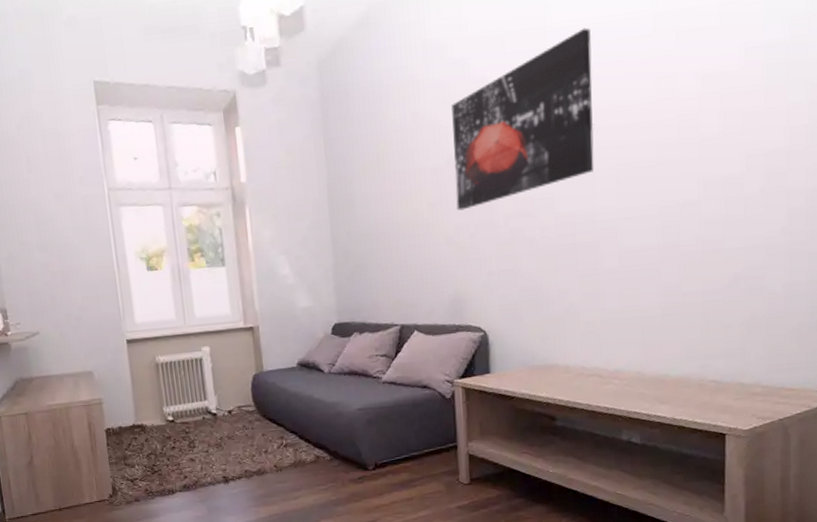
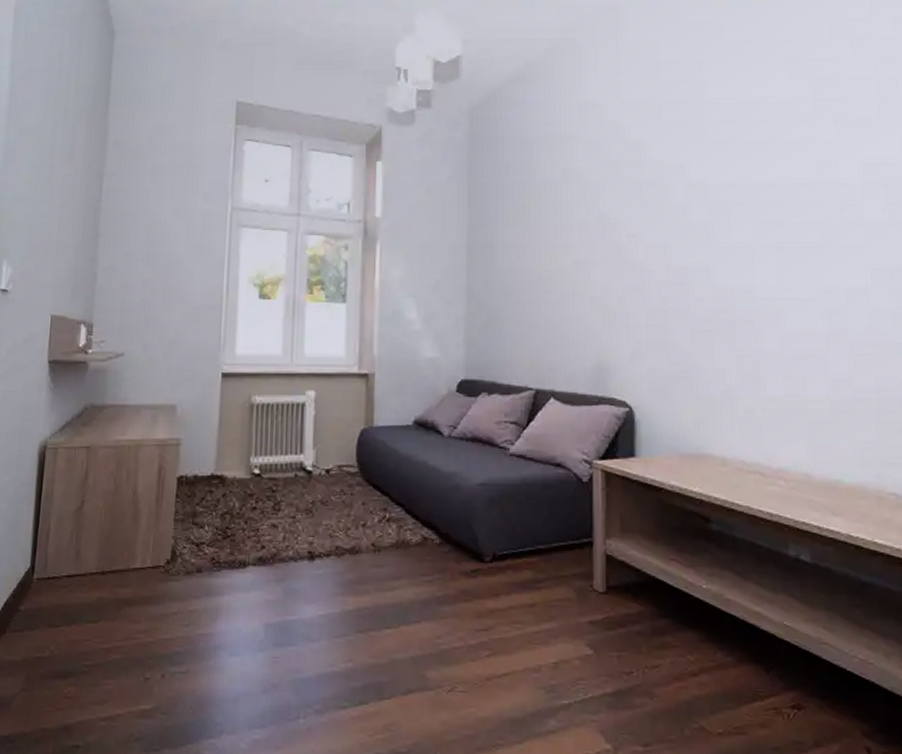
wall art: present [450,28,594,211] -> none [603,106,754,271]

